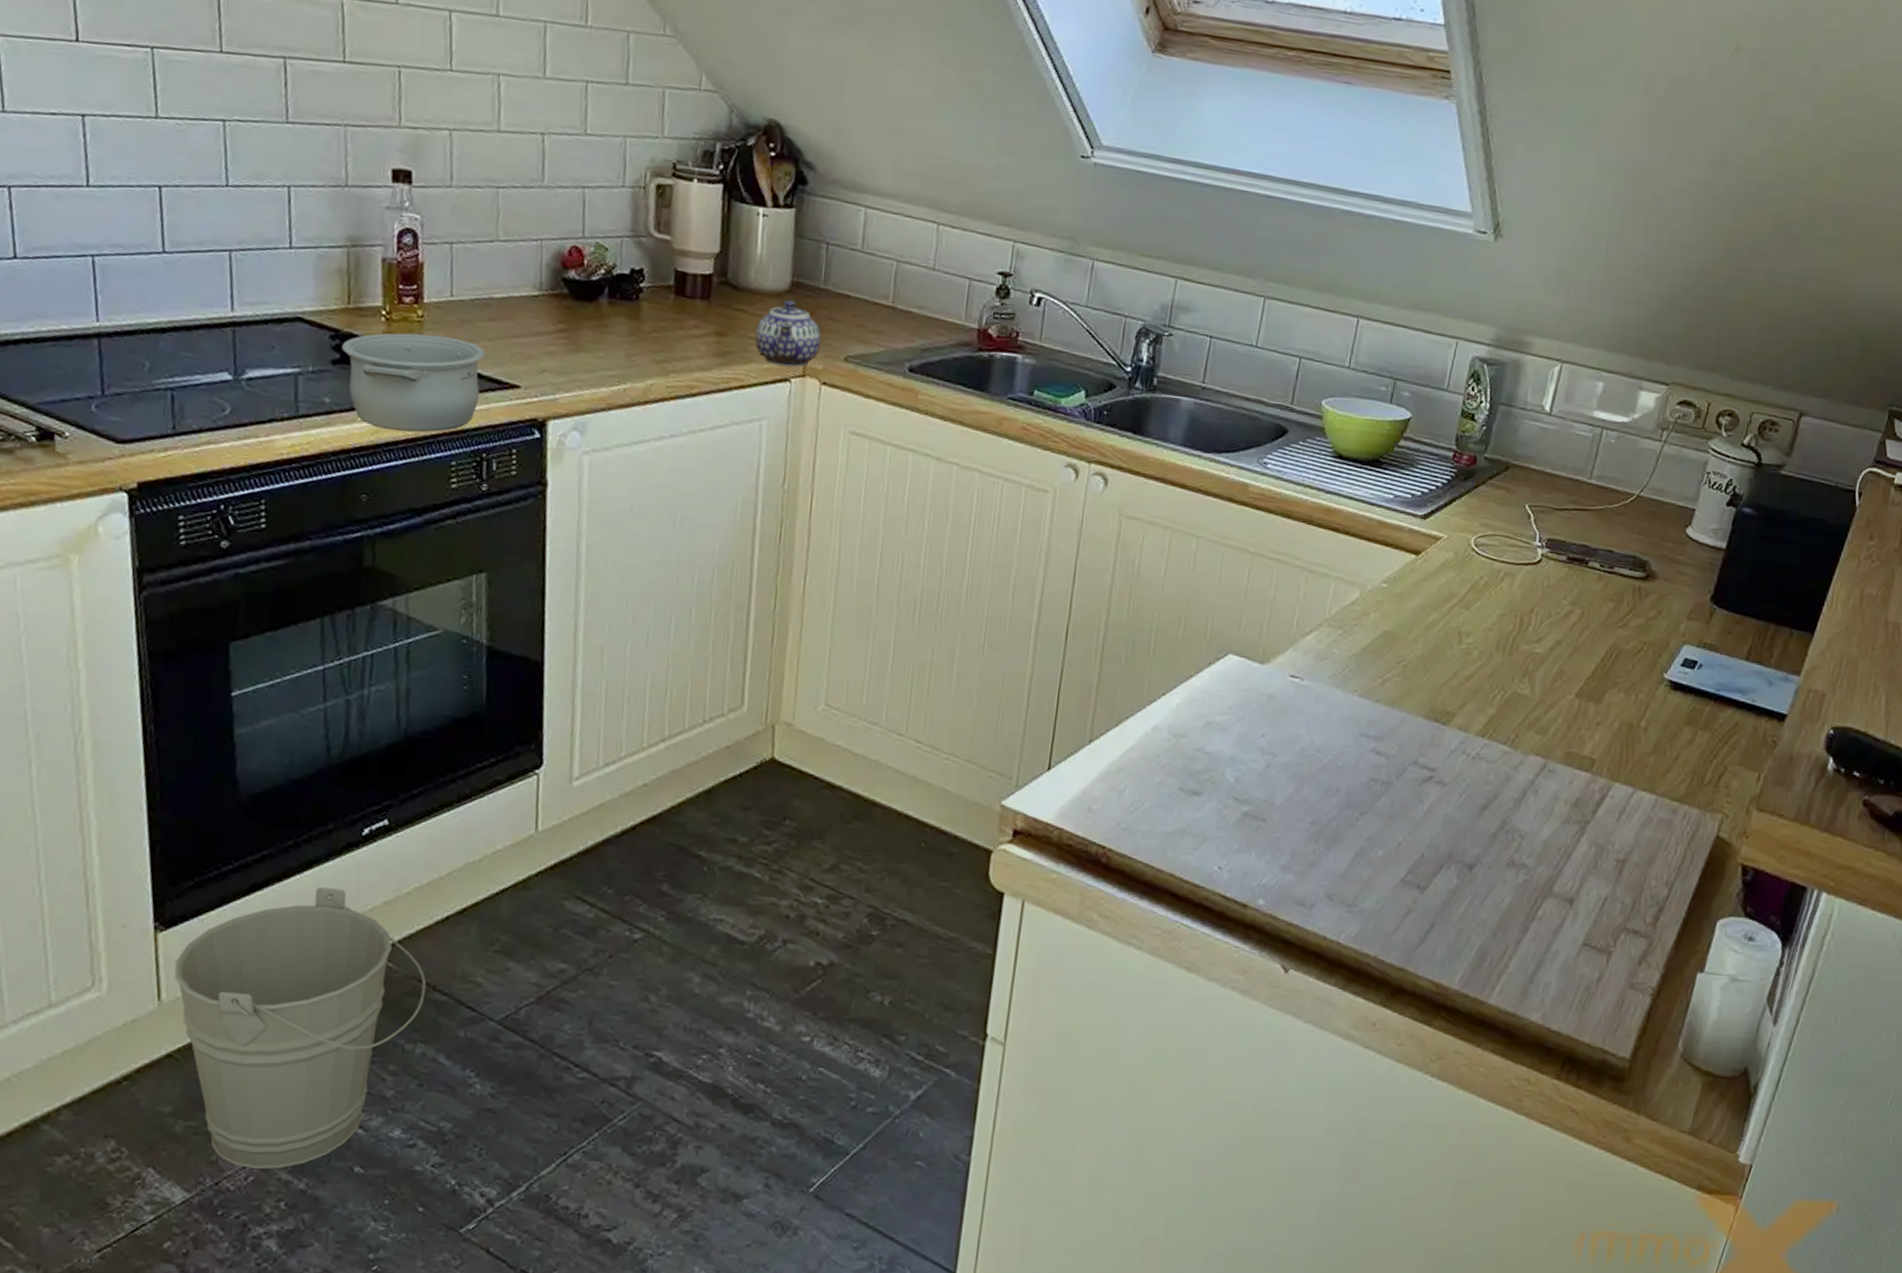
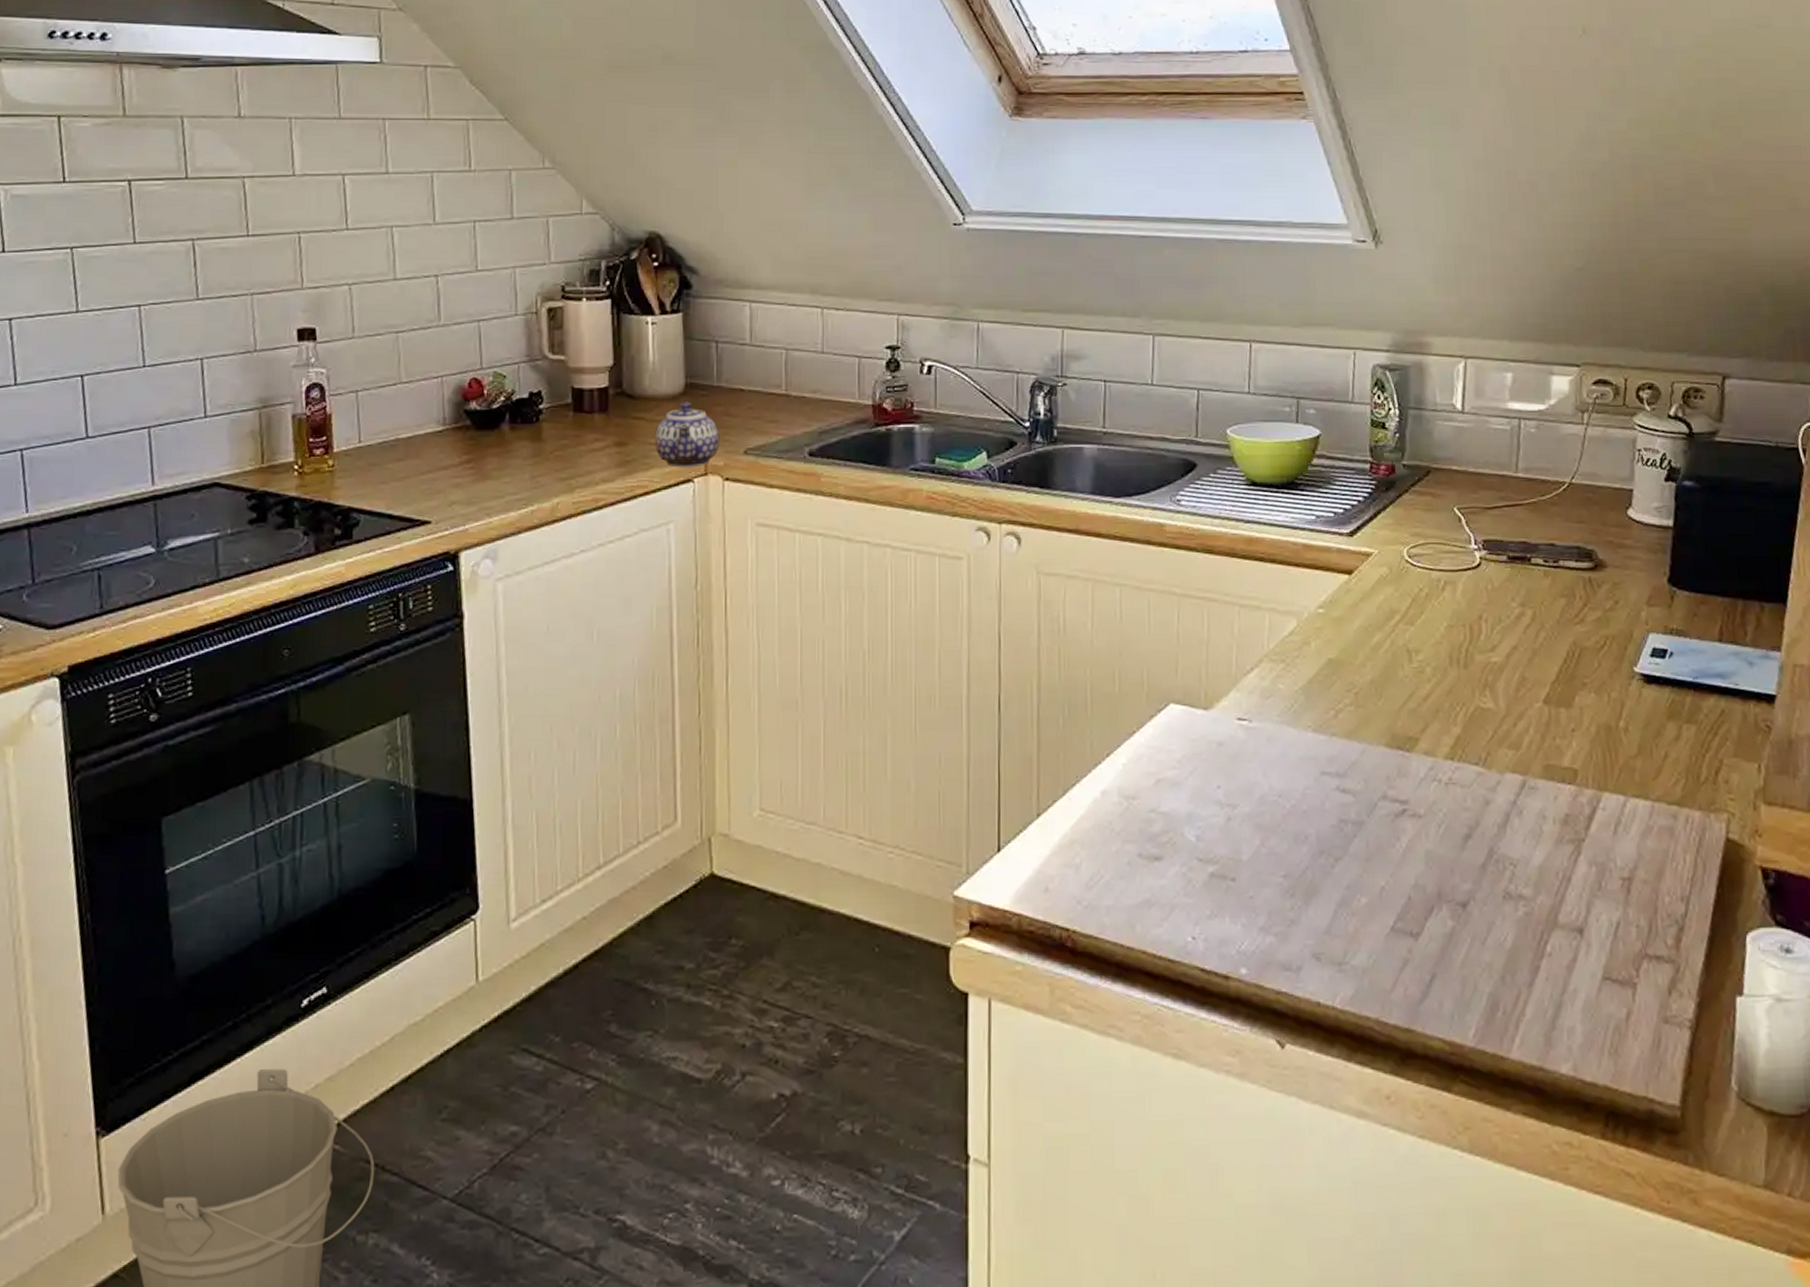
cooking pot: present [342,333,486,433] -> none [258,482,396,582]

